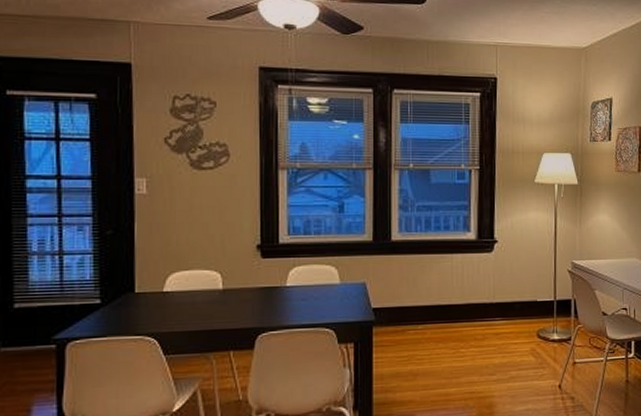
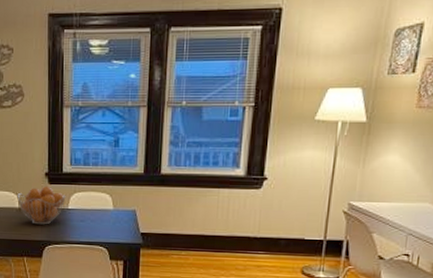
fruit basket: none [221,261,283,309] -> present [17,187,66,225]

